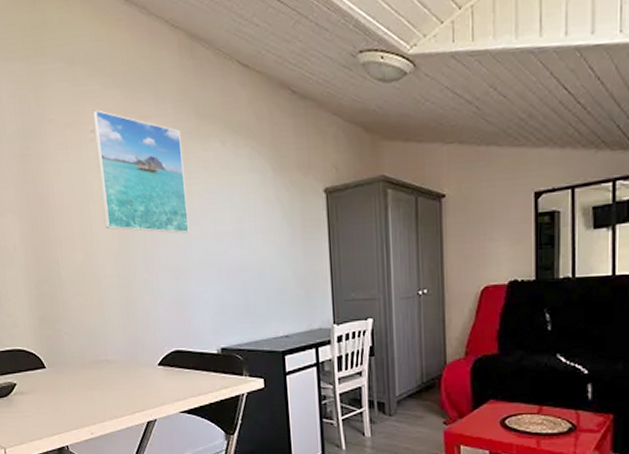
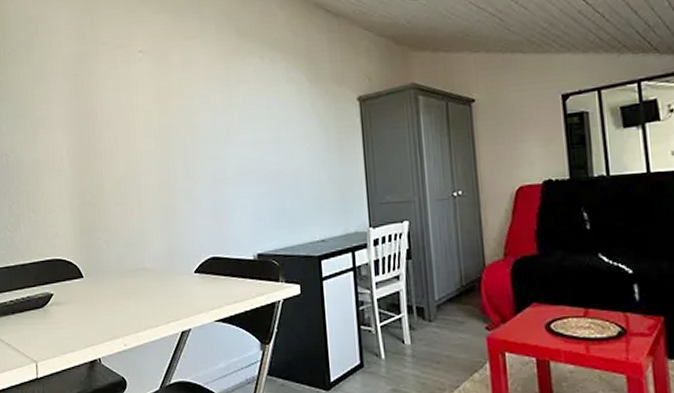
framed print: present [92,110,190,234] -> none [142,32,229,143]

